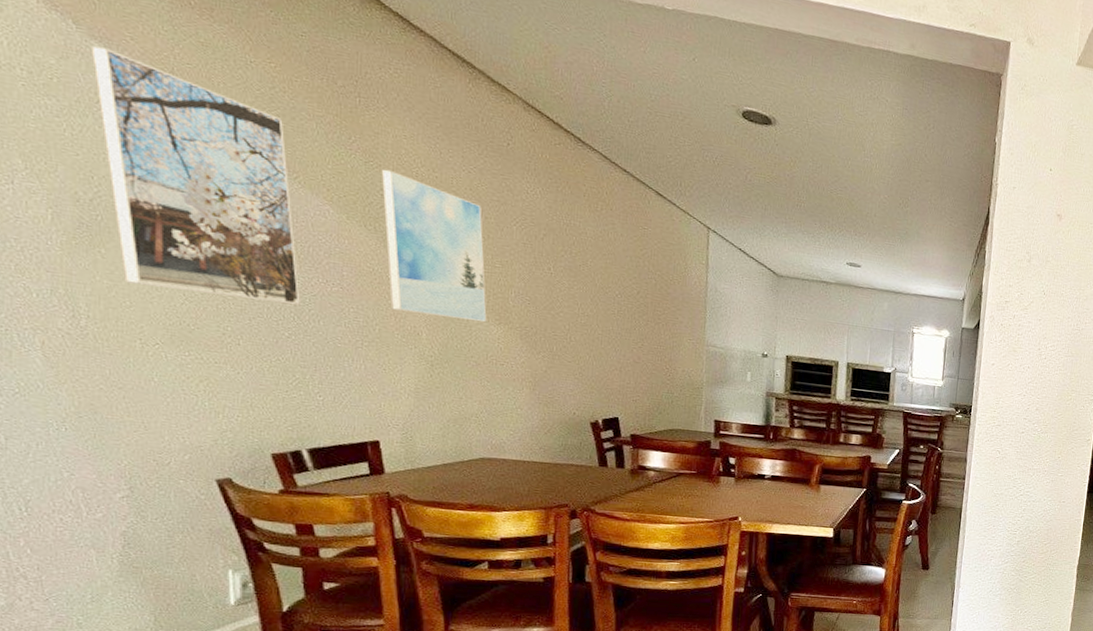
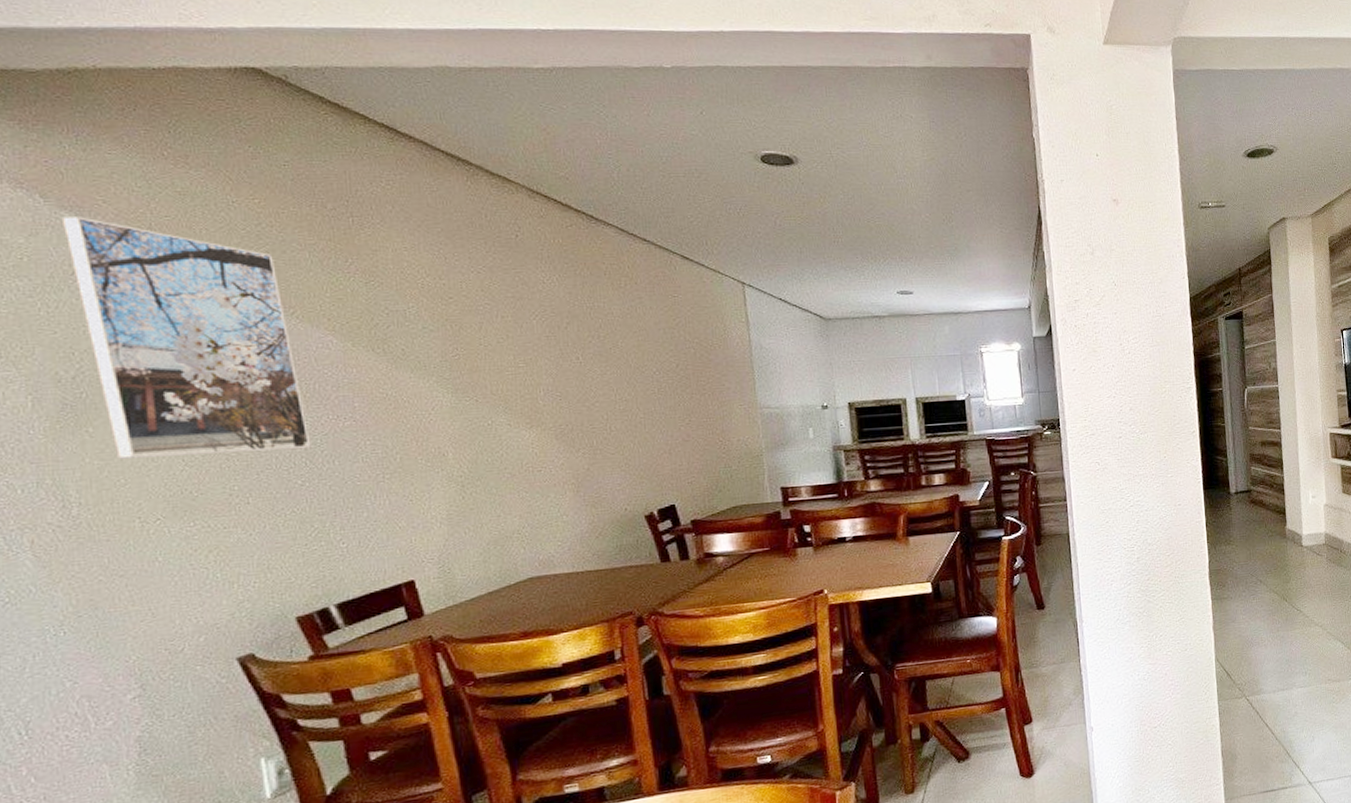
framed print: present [381,169,487,323] -> none [383,286,517,434]

